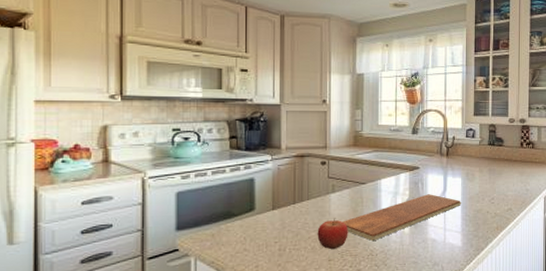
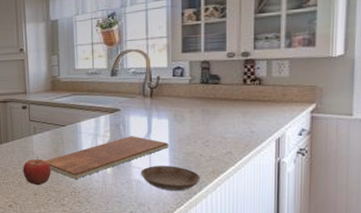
saucer: none [436,223,487,249] -> present [141,166,200,191]

